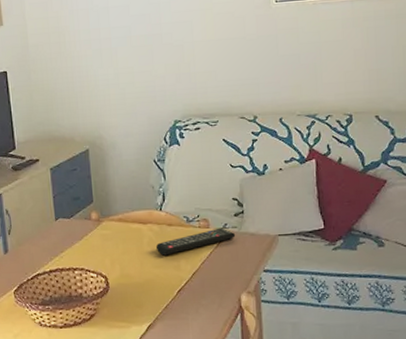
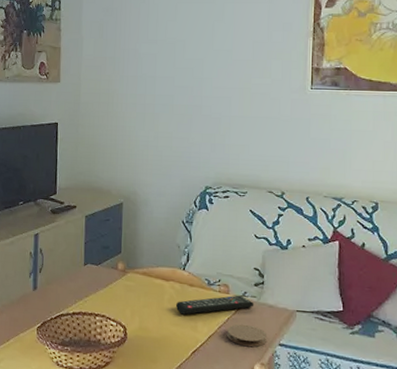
coaster: none [211,256,251,277] -> present [227,324,266,347]

